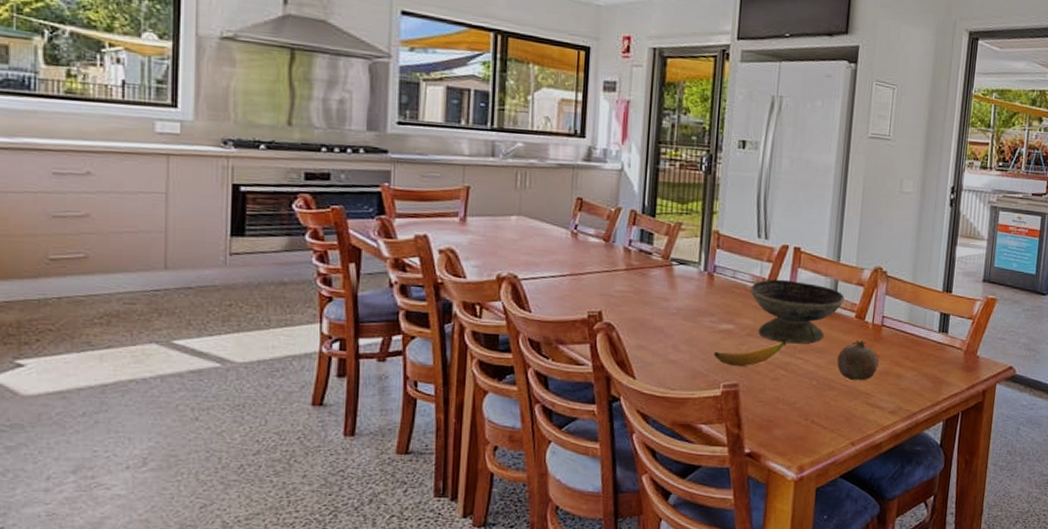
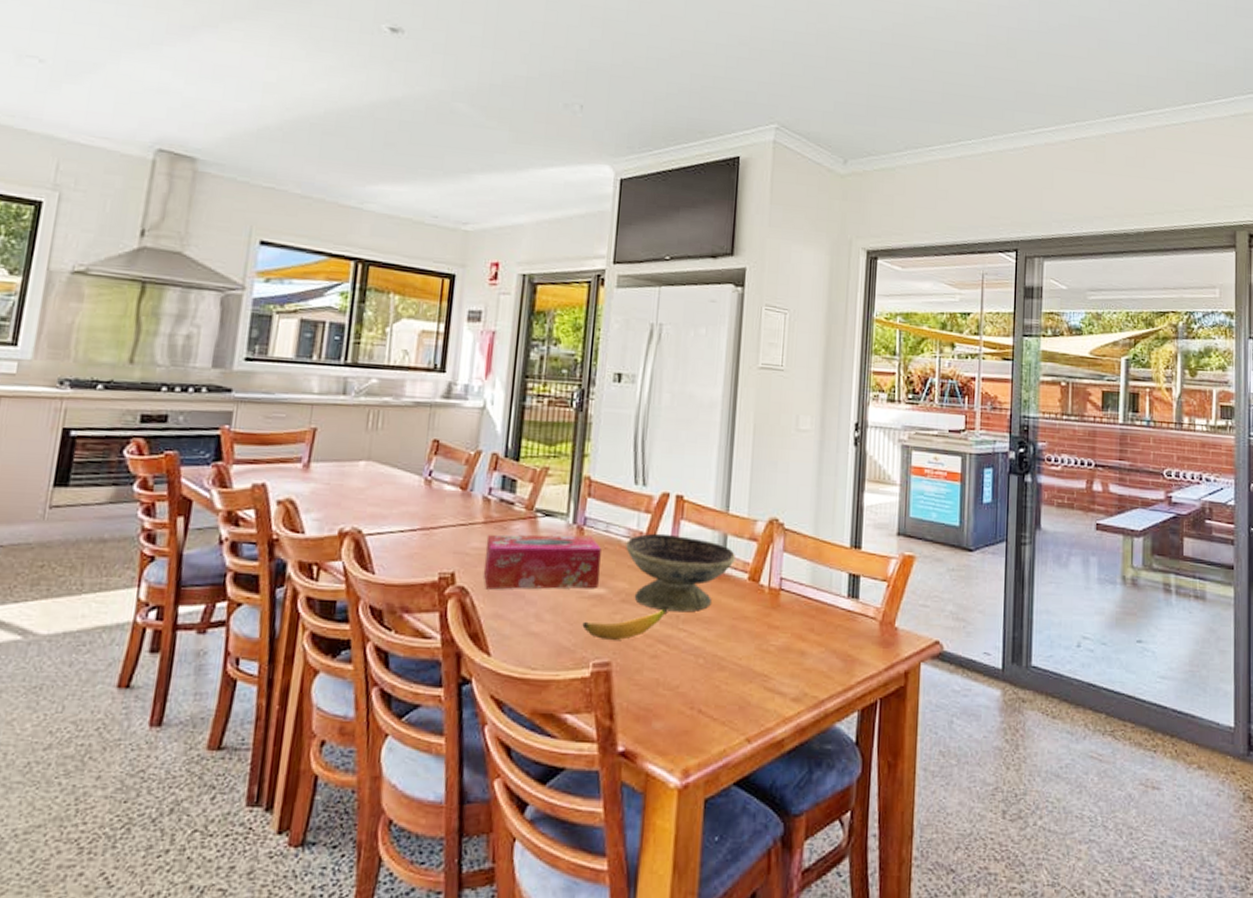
tissue box: none [627,279,729,326] -> present [483,534,601,590]
fruit: present [837,340,879,381] -> none [728,607,778,659]

